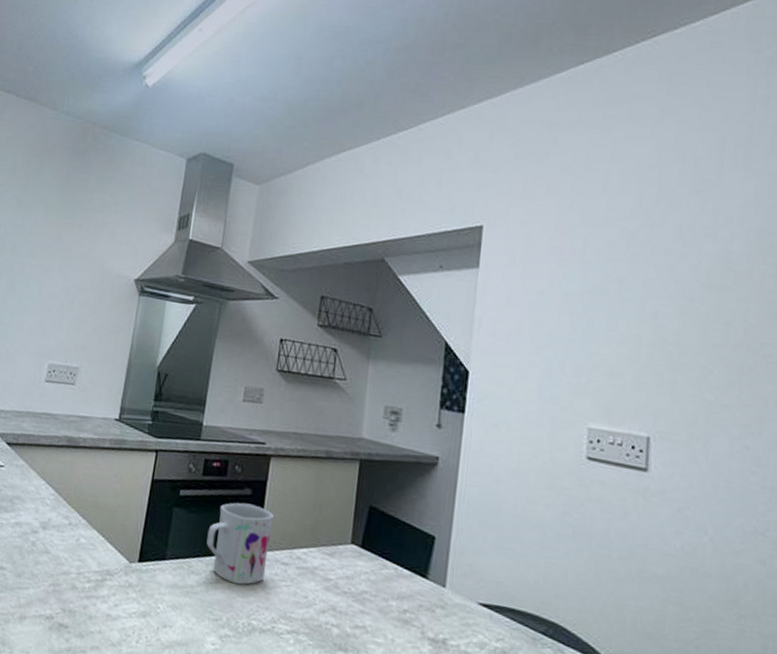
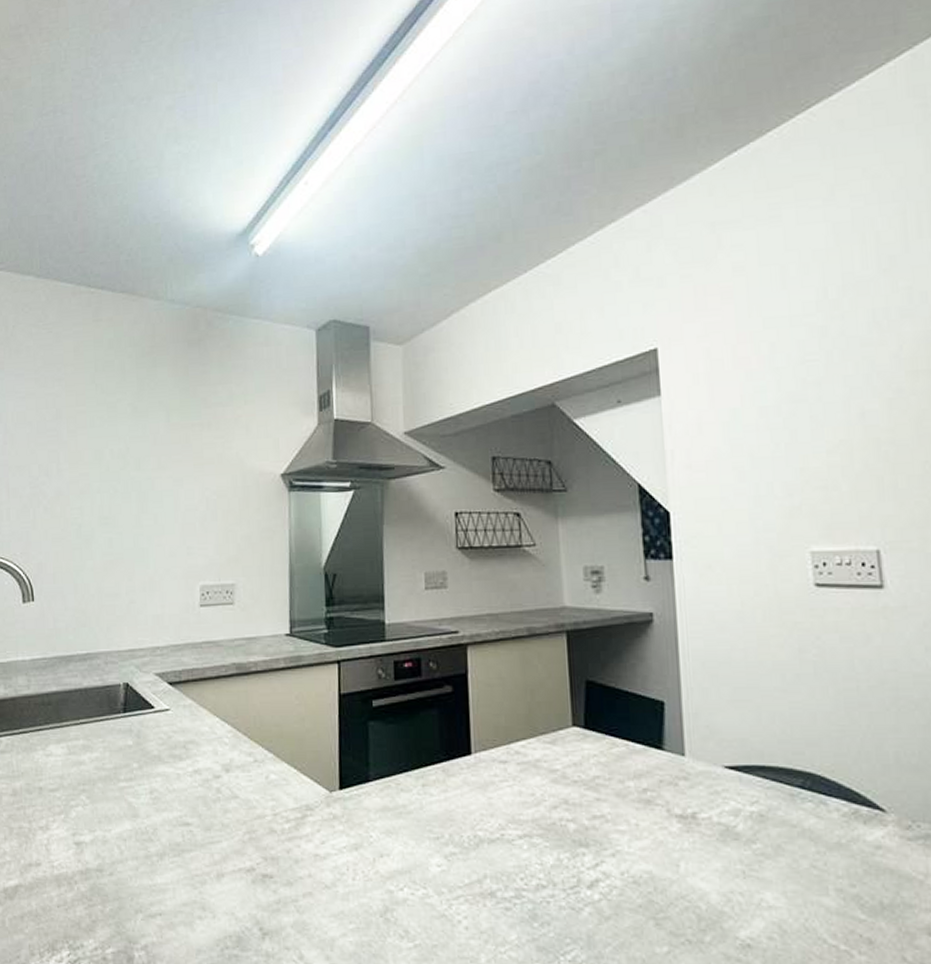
mug: present [206,502,275,585] -> none [411,702,484,794]

